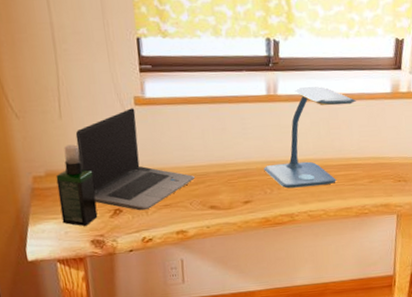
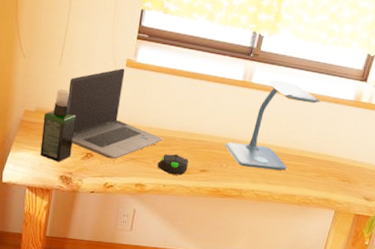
computer mouse: none [195,190,229,214] -> present [157,153,189,176]

